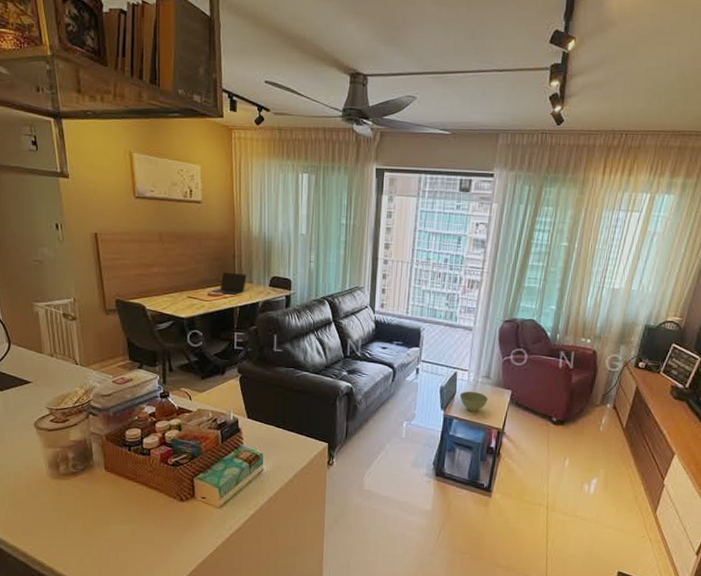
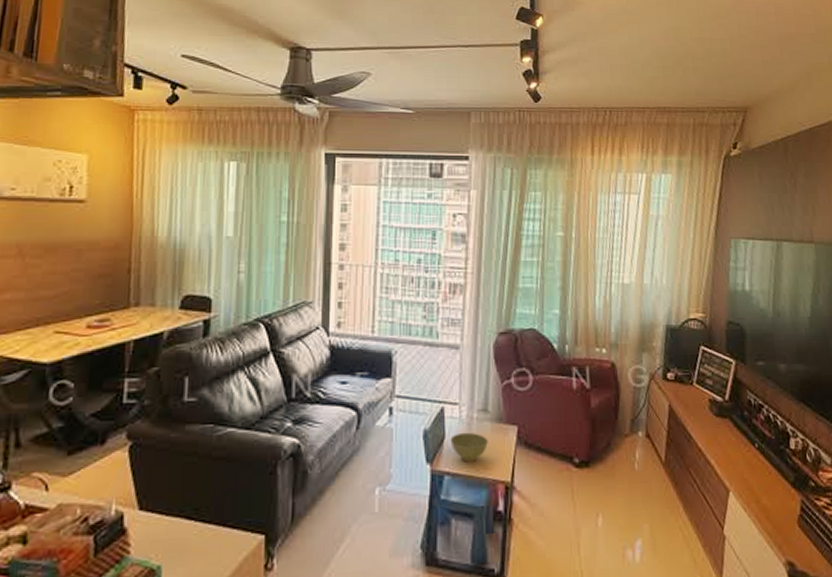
laptop: present [211,273,247,295] -> none [92,294,147,325]

